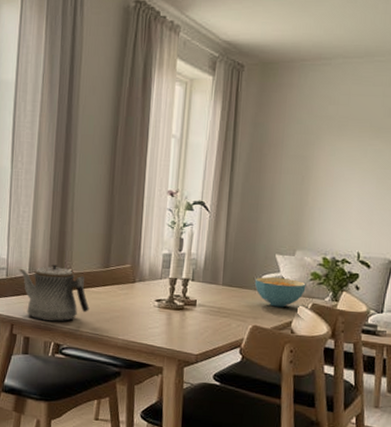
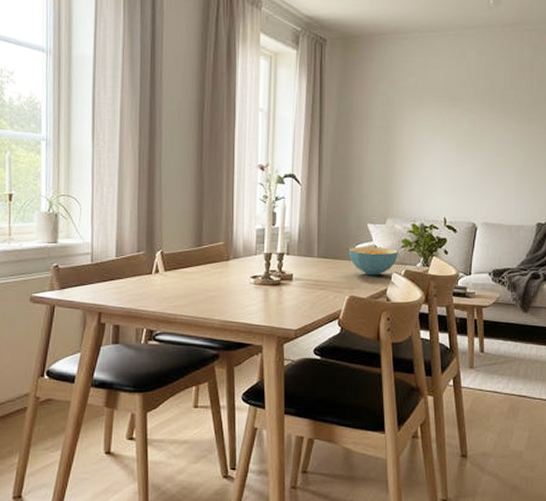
teapot: present [18,264,90,322] -> none [104,246,183,307]

